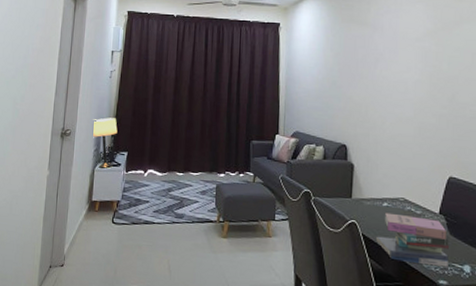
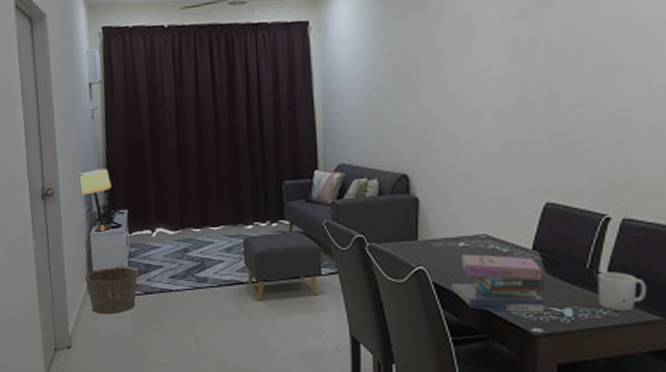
basket: none [84,197,128,240] -> present [84,265,138,315]

